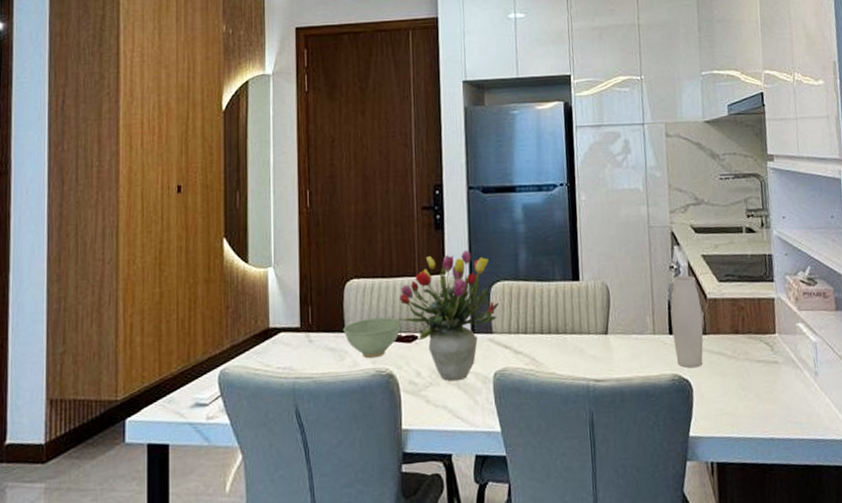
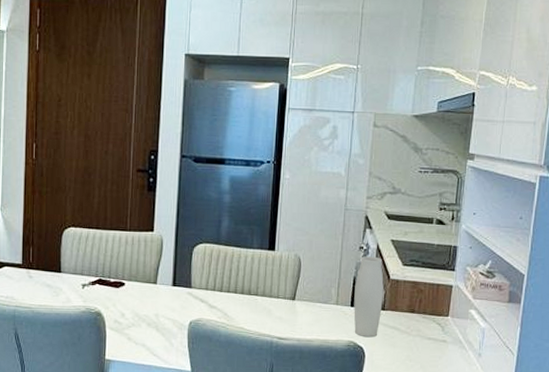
bowl: present [343,317,402,359] -> none [59,263,112,298]
flower arrangement: present [398,250,499,381] -> none [108,212,199,325]

